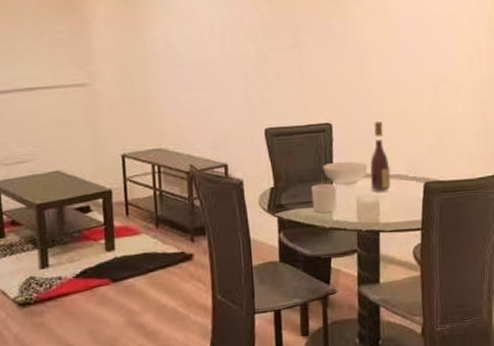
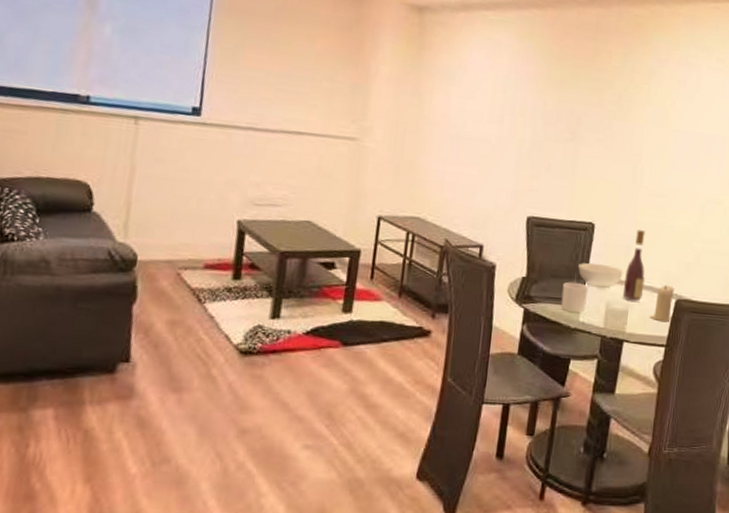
candle: none [401,170,421,207] -> present [650,285,674,322]

